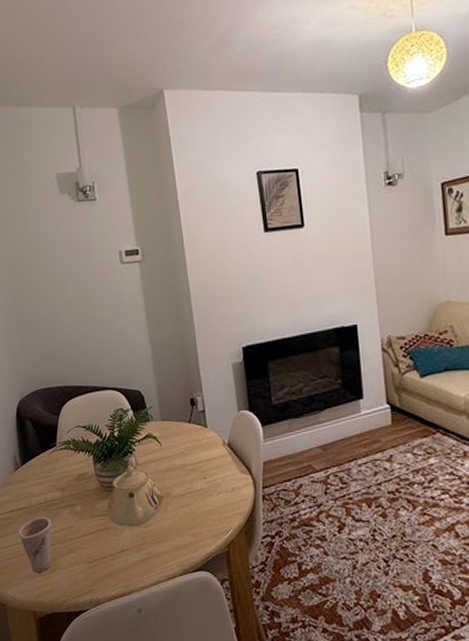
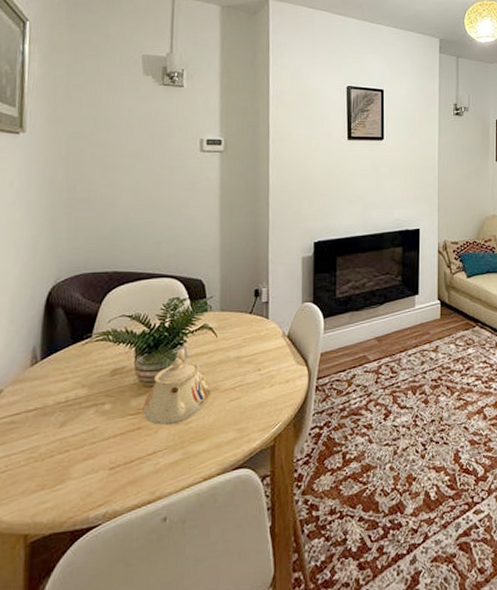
cup: present [17,516,52,572] -> none [21,418,70,486]

